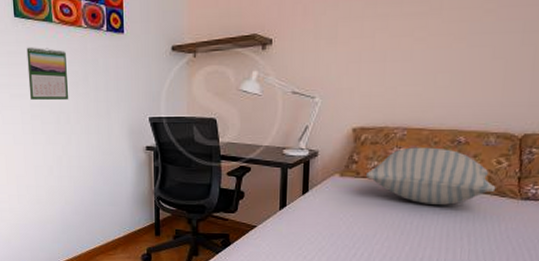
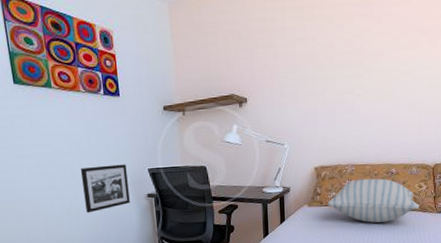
calendar: present [26,47,69,101] -> none [28,111,73,159]
picture frame: none [75,110,126,163] -> present [80,164,130,213]

